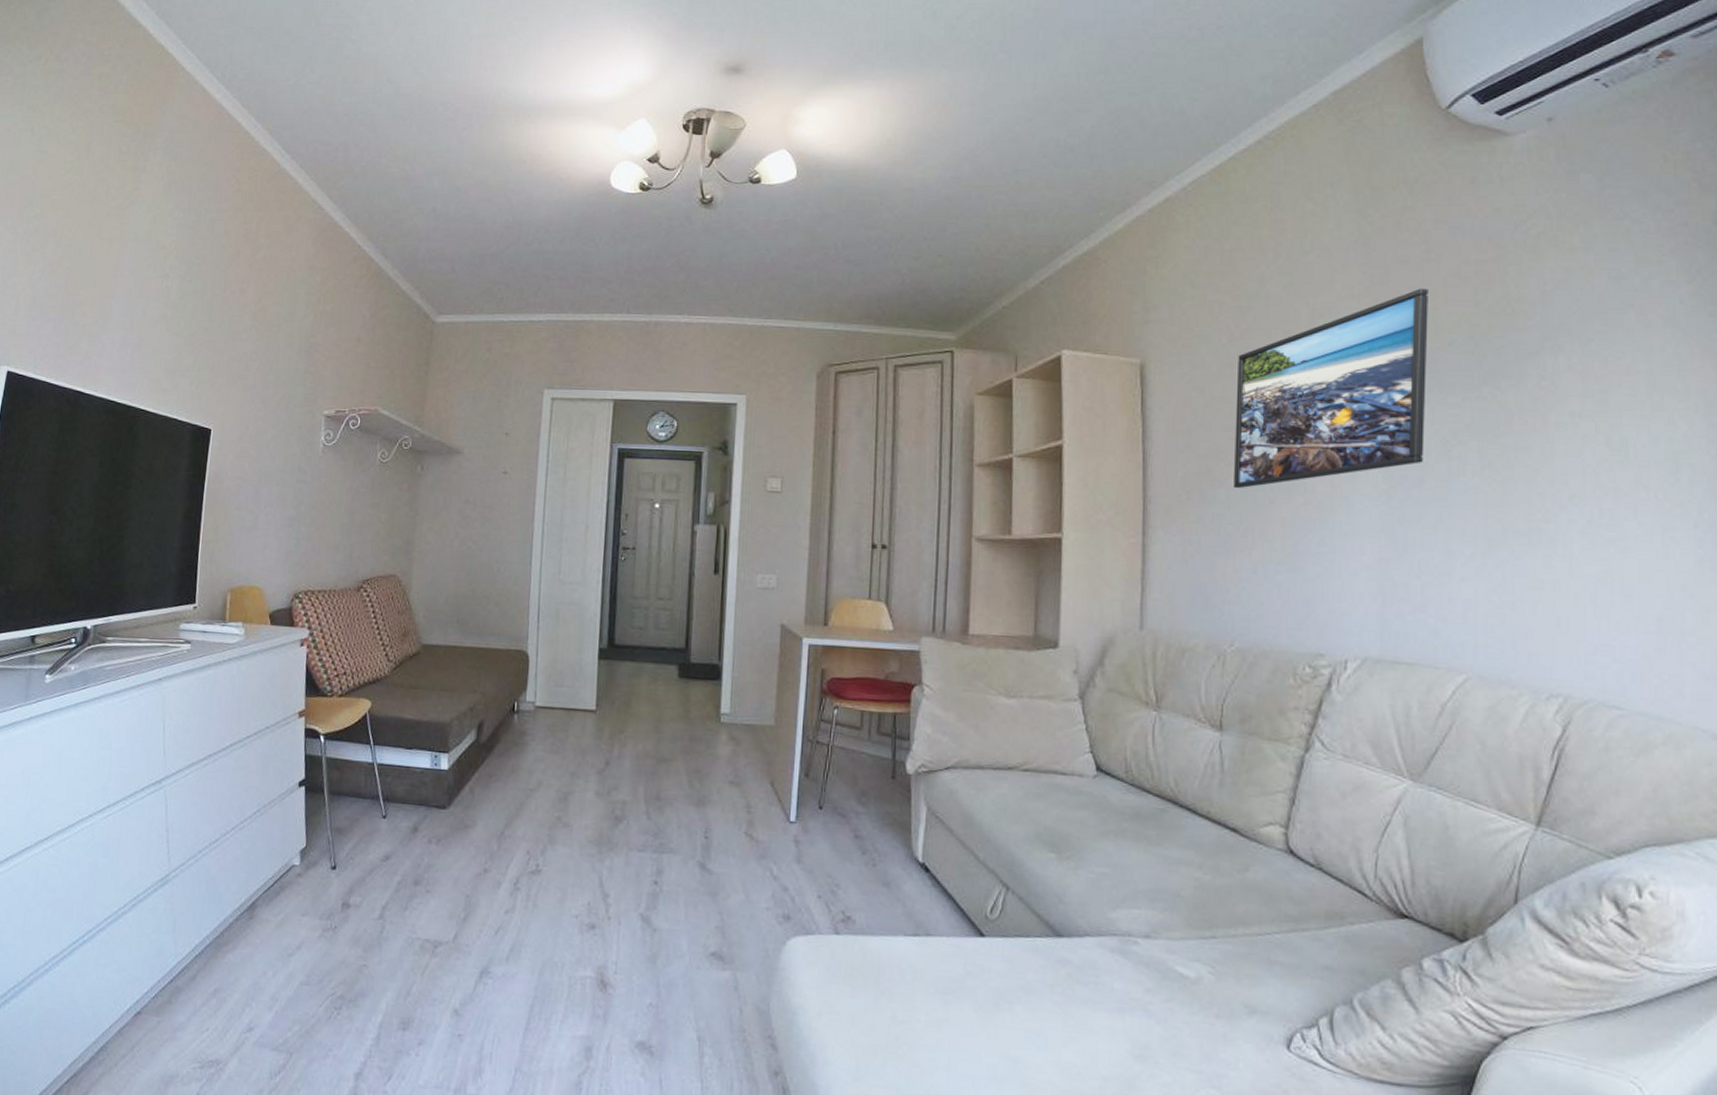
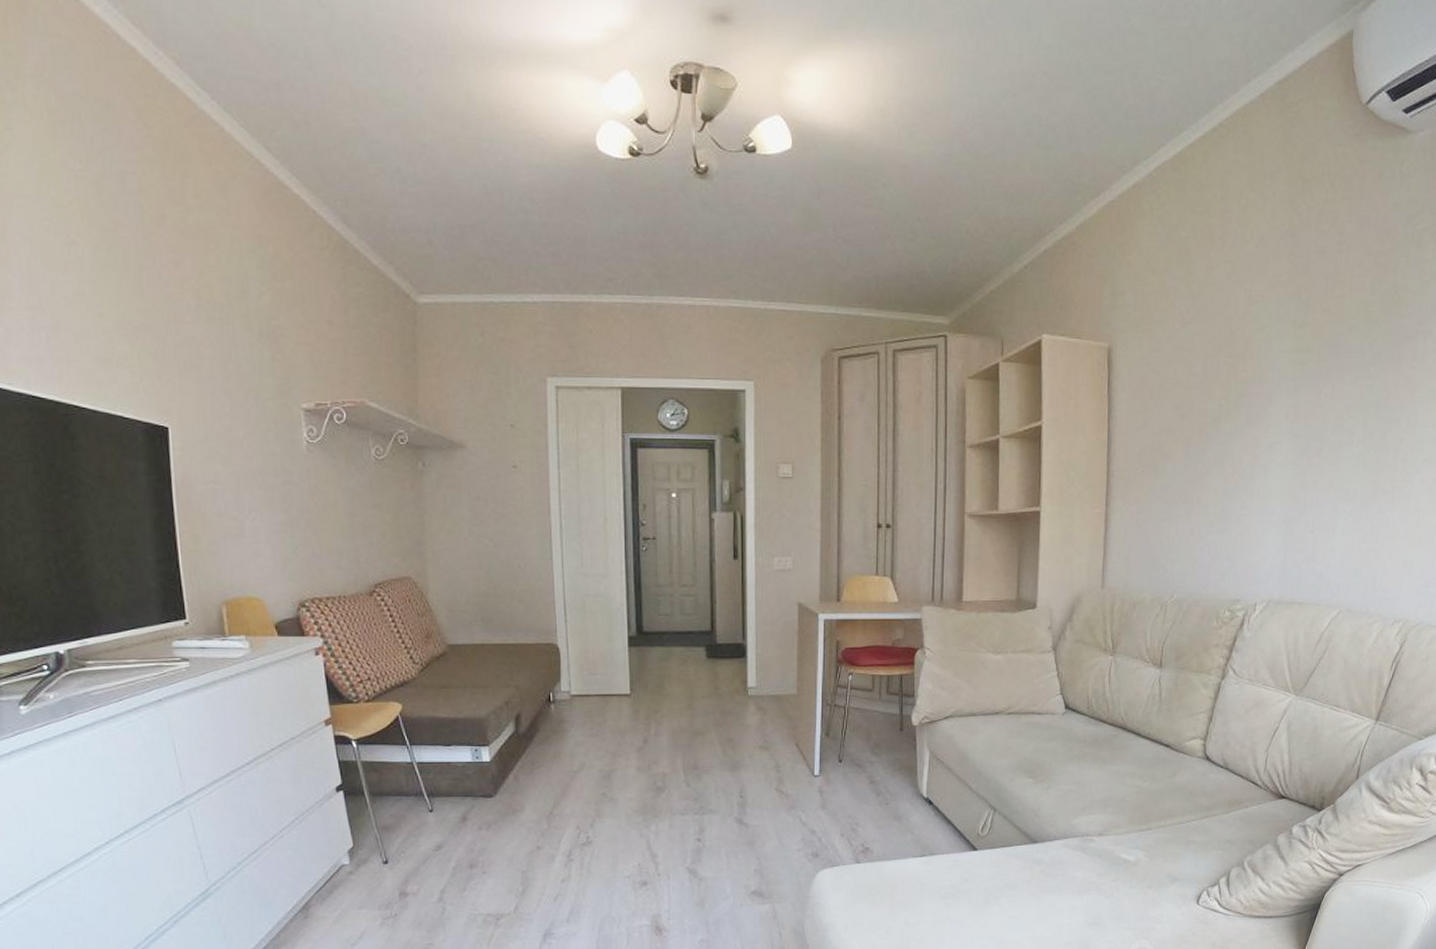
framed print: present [1234,288,1428,489] -> none [1179,277,1339,462]

